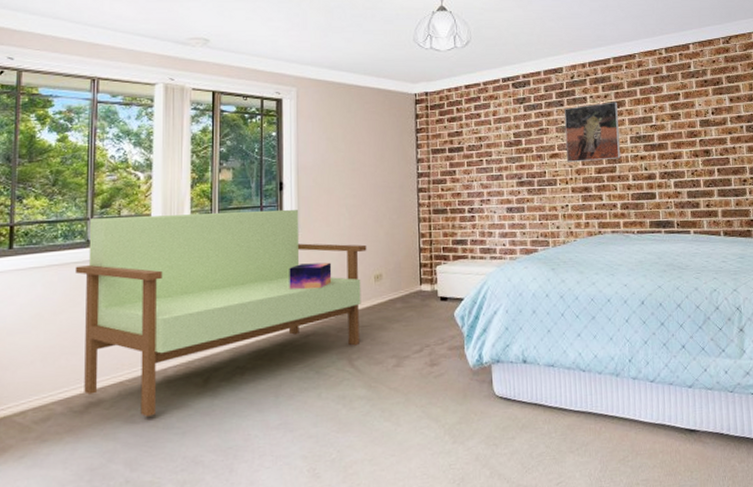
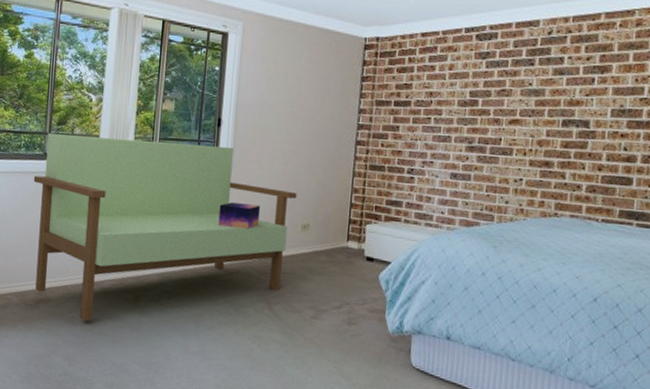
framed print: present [565,101,621,163] -> none [528,65,602,134]

